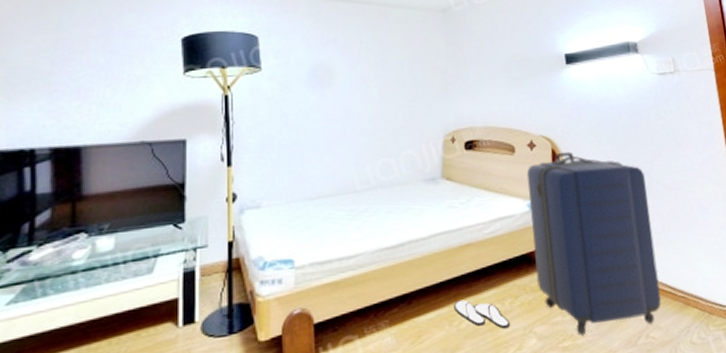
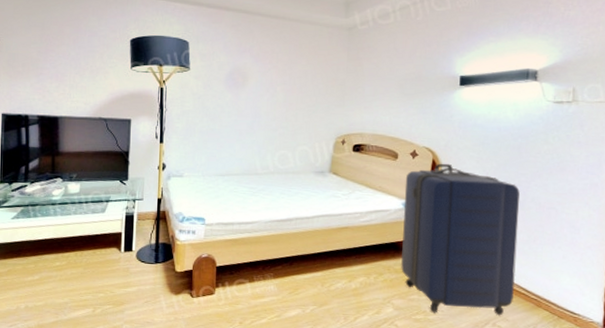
slippers: present [454,300,511,329] -> none [327,268,373,296]

